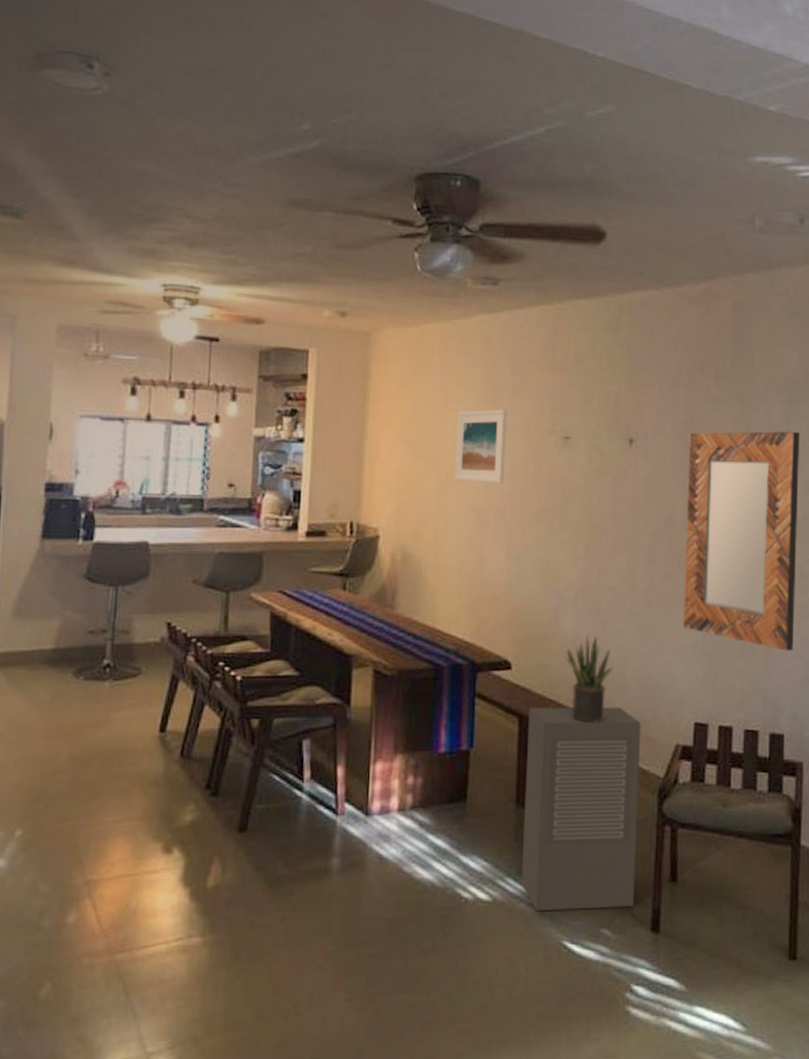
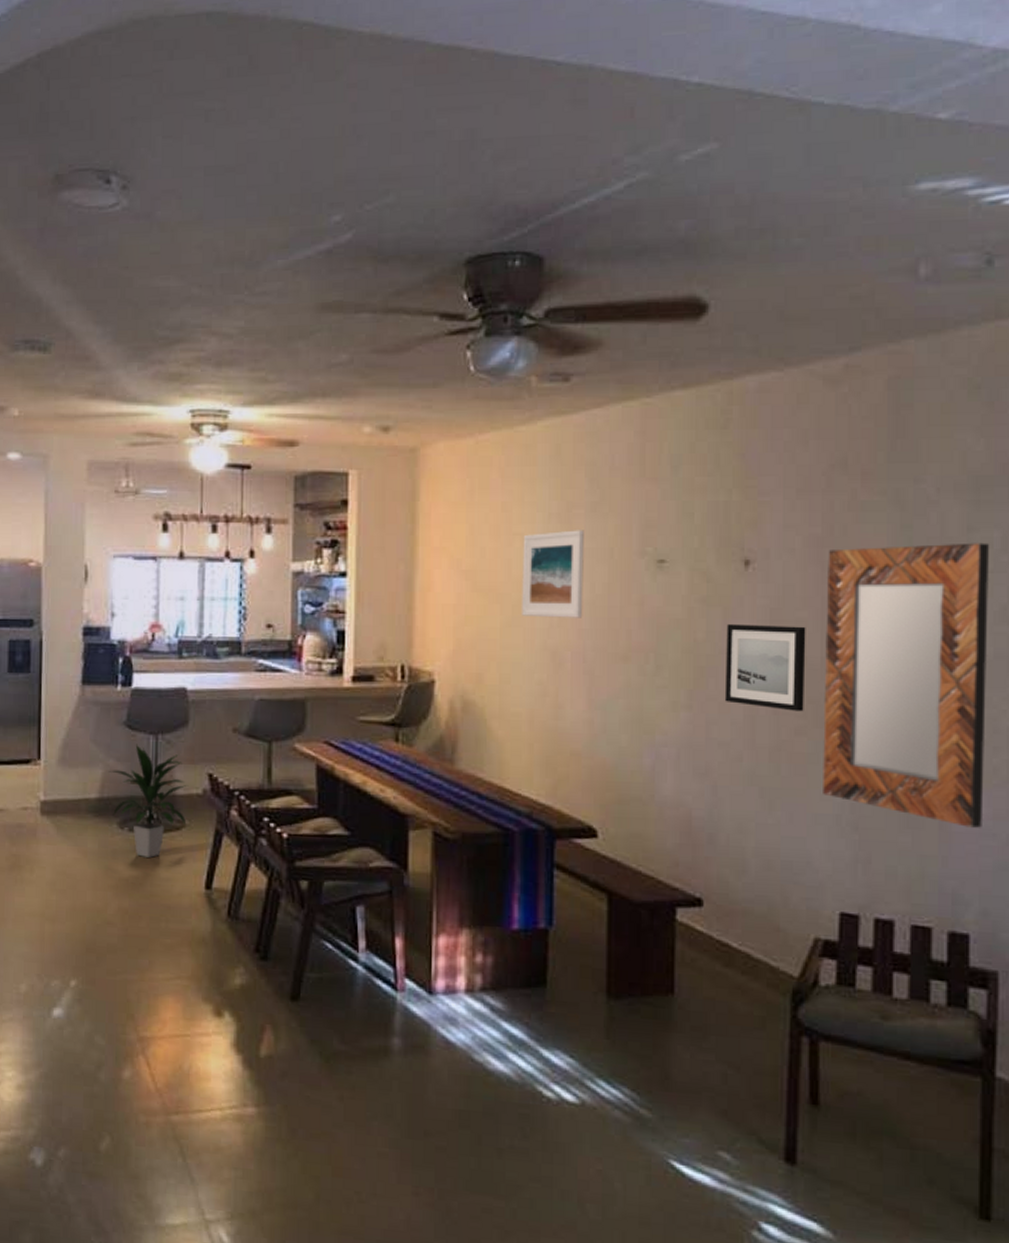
indoor plant: none [65,595,147,704] -> present [108,744,189,858]
air purifier: present [521,707,641,912] -> none [615,883,767,1130]
potted plant: present [564,635,613,722] -> none [664,800,728,906]
wall art: none [612,490,673,561] -> present [724,623,806,712]

